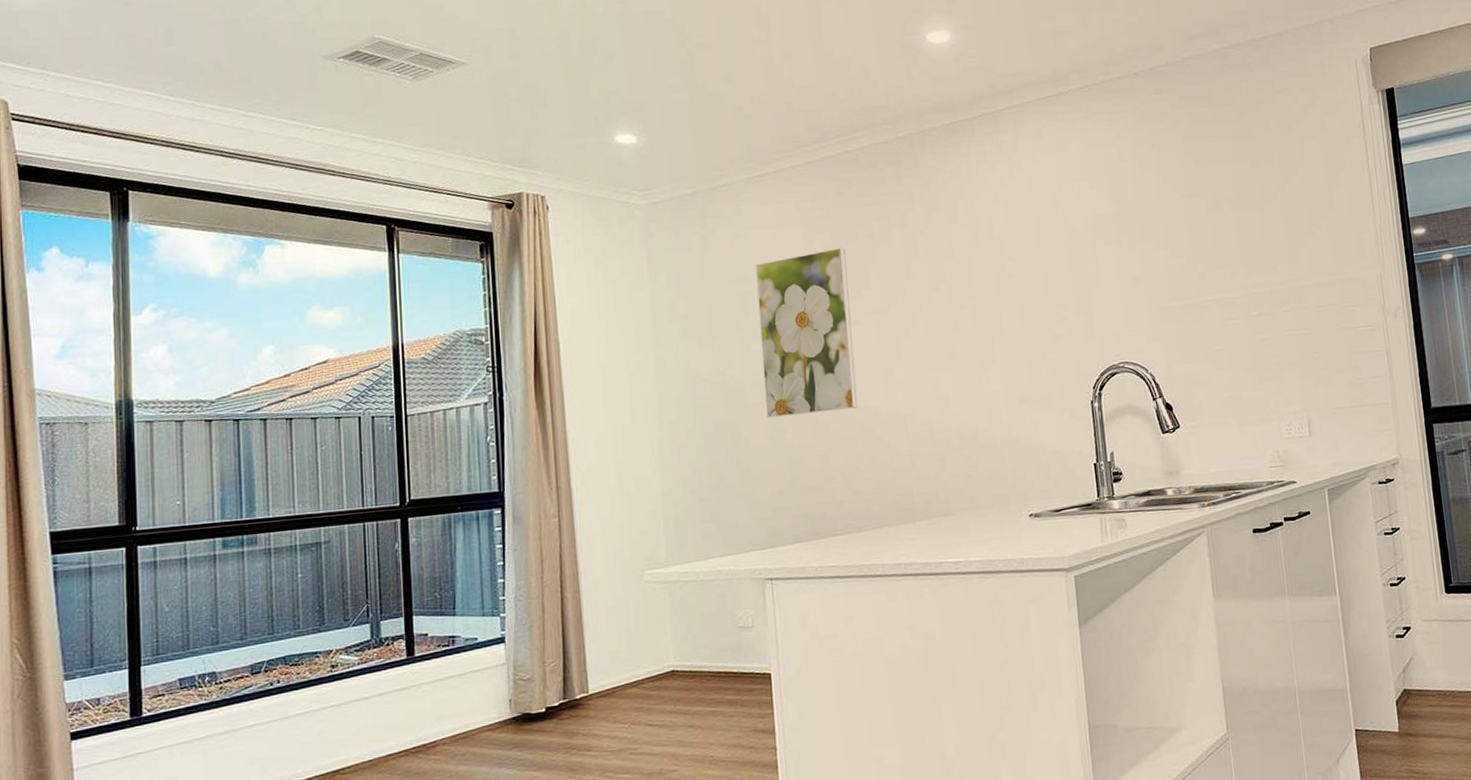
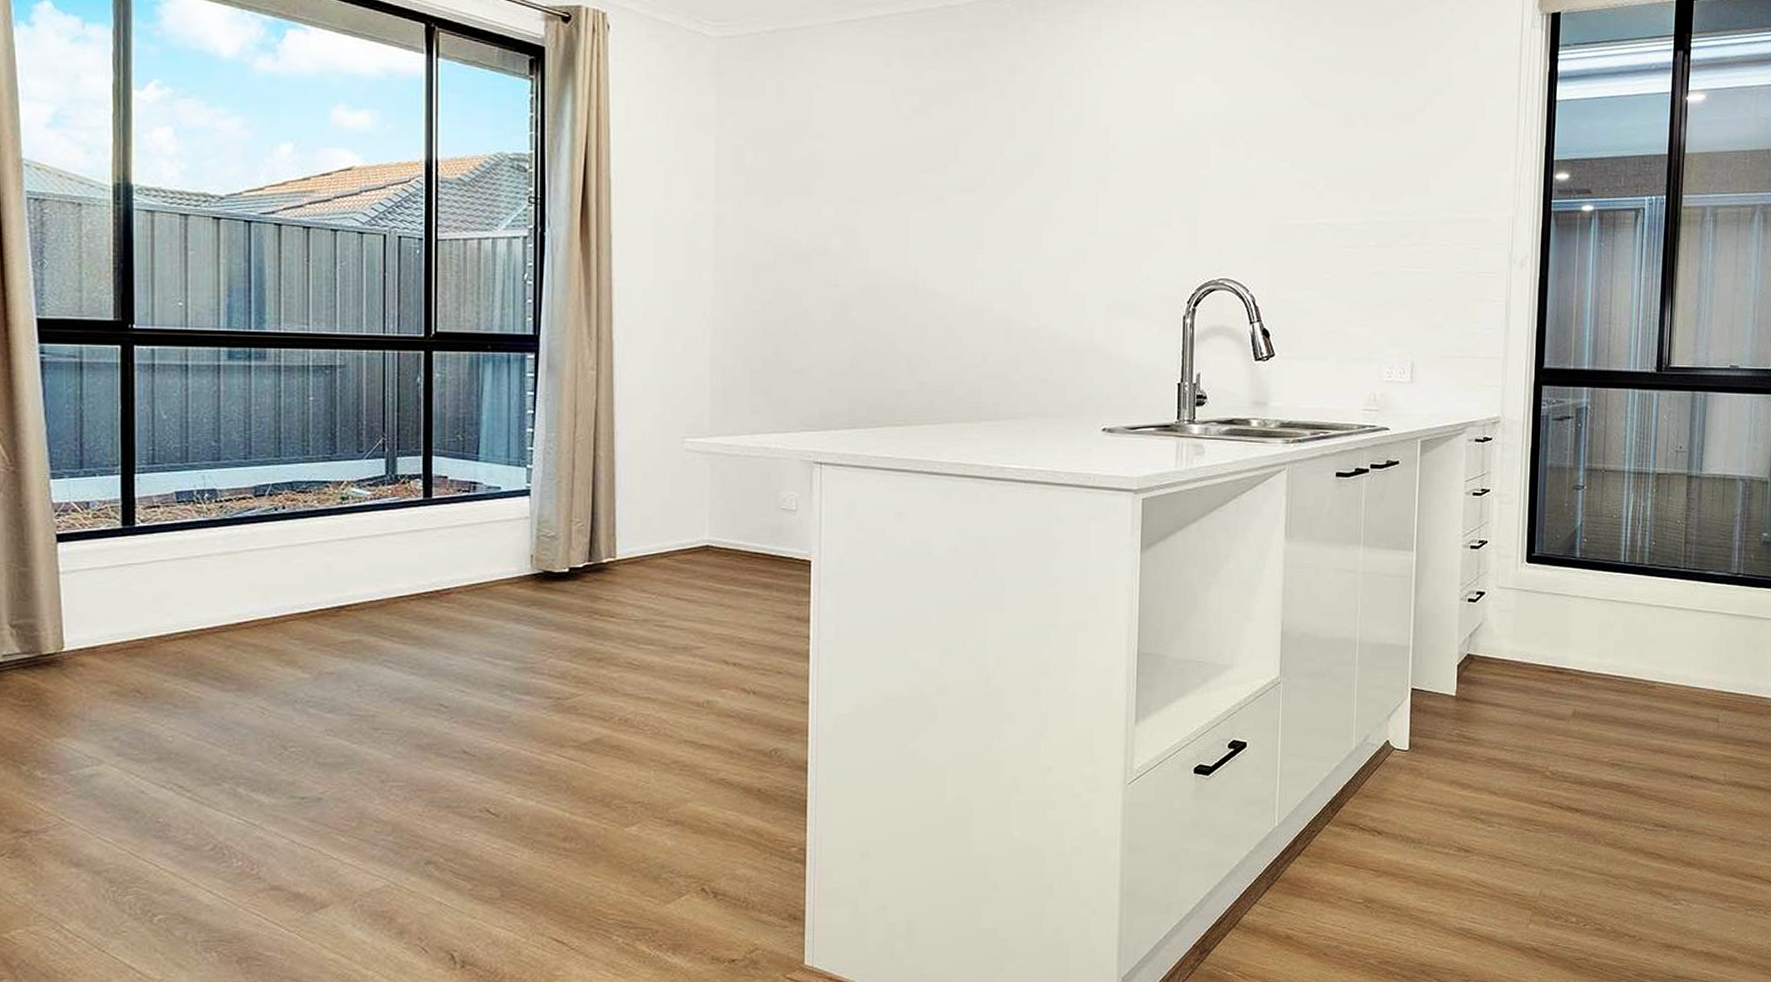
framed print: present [755,247,858,419] -> none [832,114,935,293]

